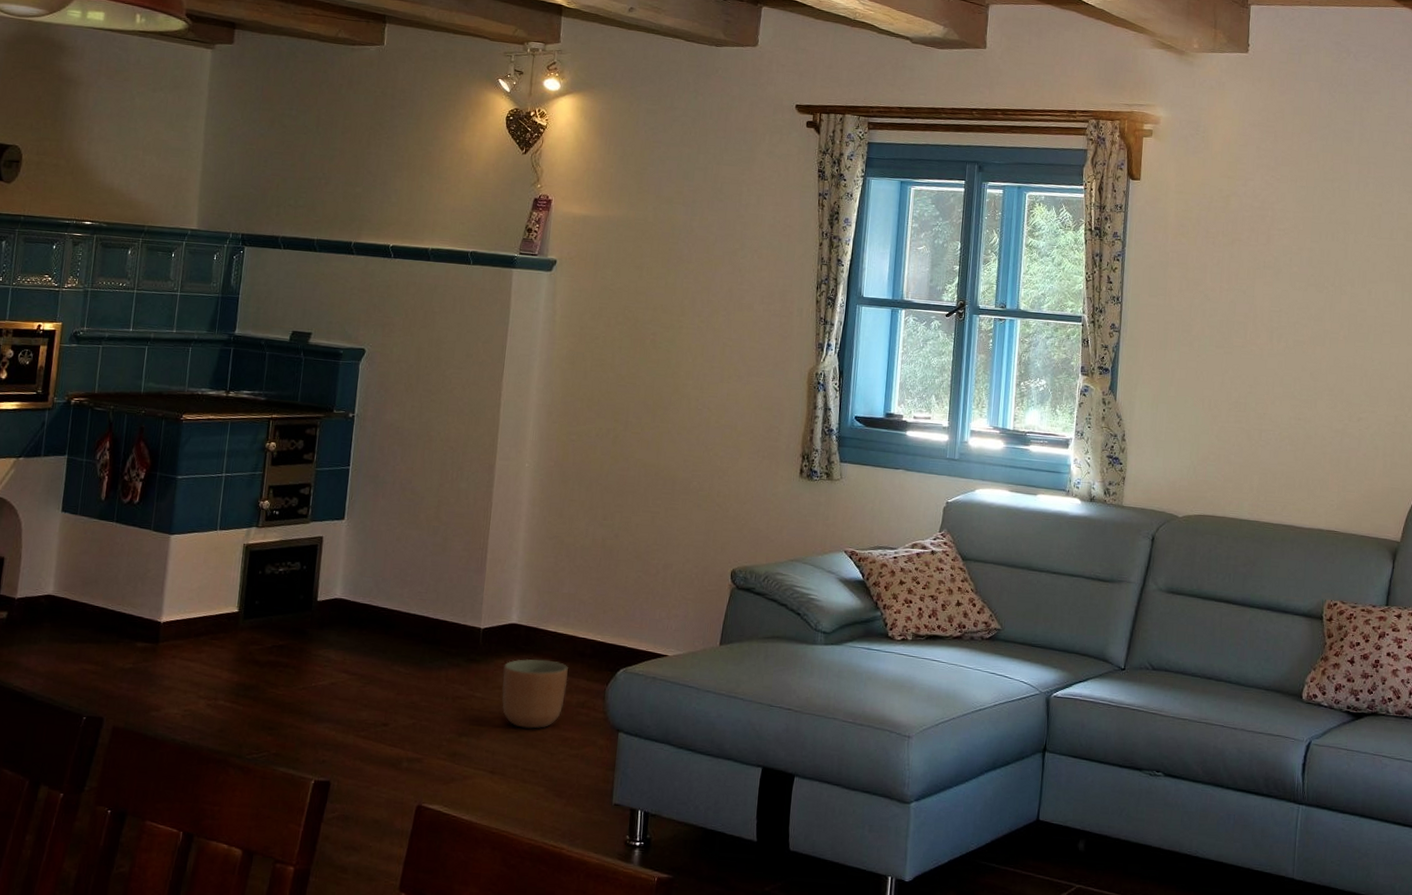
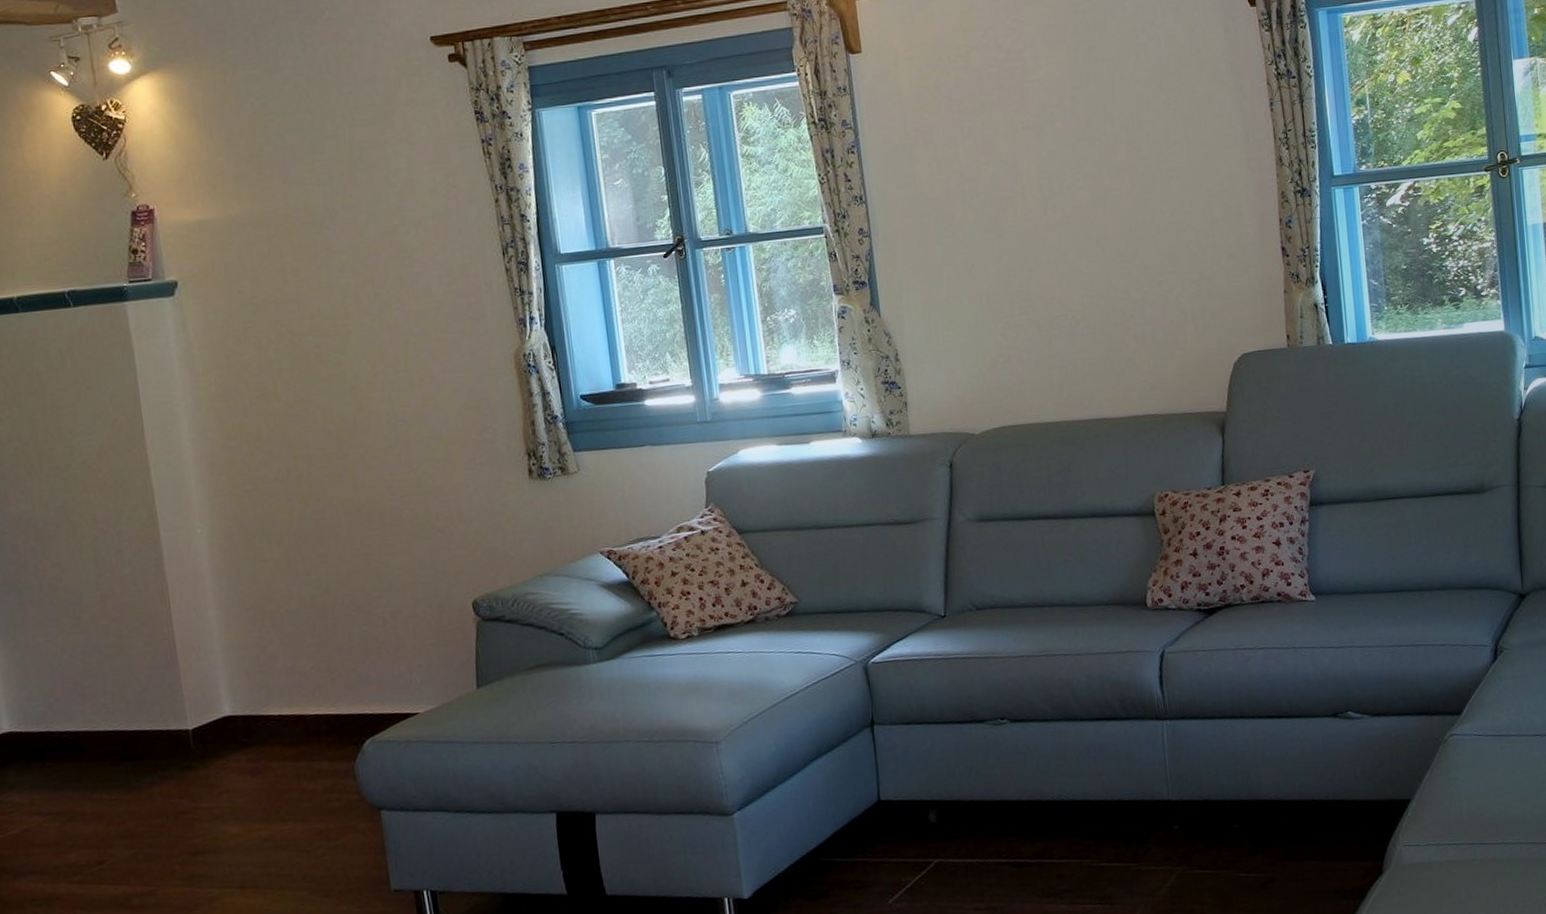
planter: present [501,659,568,729] -> none [227,747,308,831]

